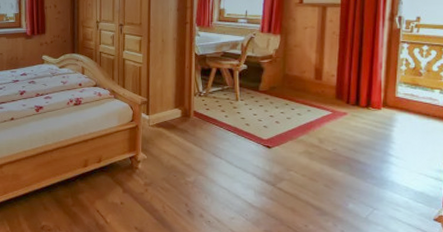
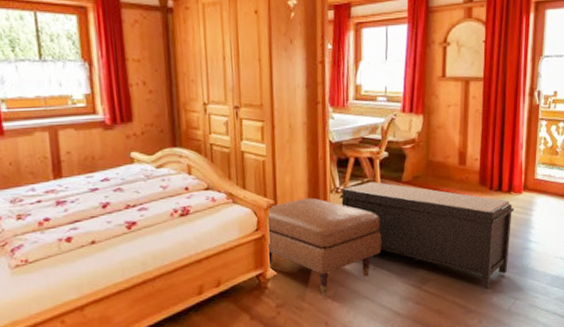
ottoman: none [140,99,239,180] -> present [268,198,382,295]
bench: none [202,89,373,196] -> present [339,182,514,290]

